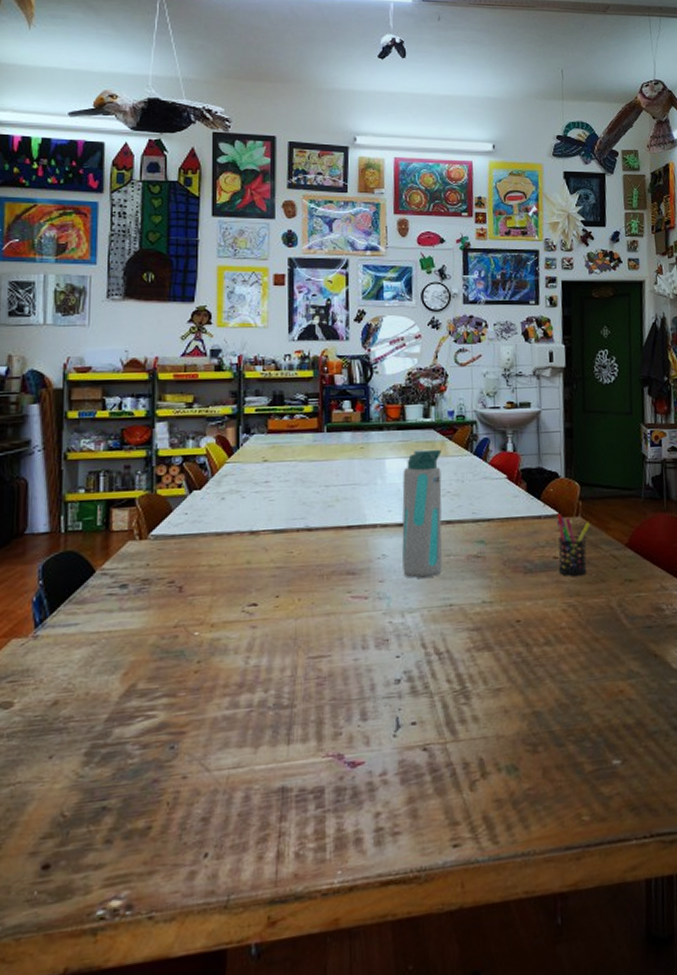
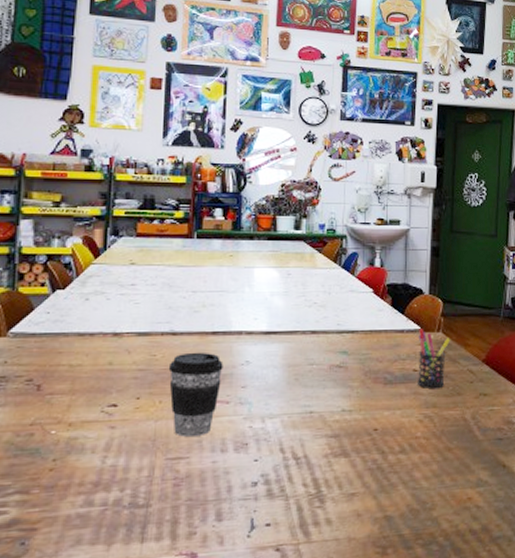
coffee cup: none [305,547,360,634] -> present [168,352,223,437]
water bottle: present [401,449,443,579] -> none [264,261,311,386]

